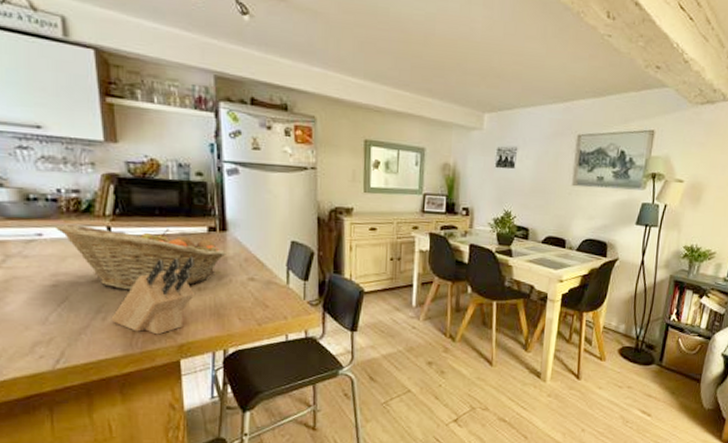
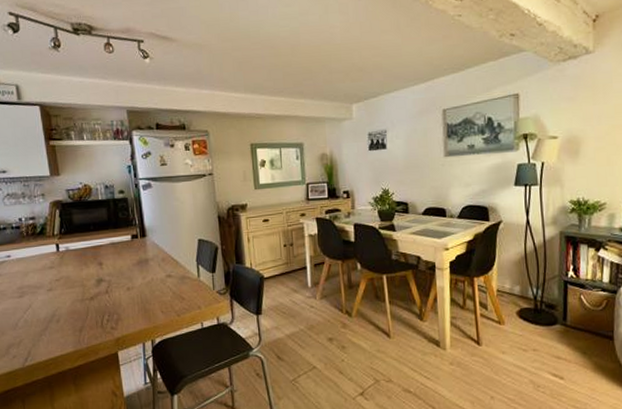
fruit basket: present [56,223,226,291] -> none [20,241,147,296]
knife block: present [111,256,196,335] -> none [63,261,125,331]

